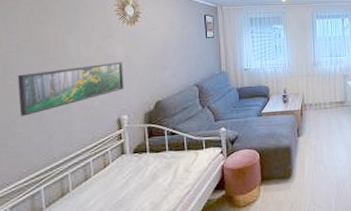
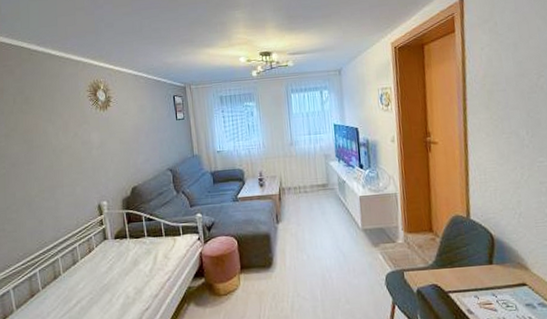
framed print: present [17,62,124,116] -> none [8,148,102,203]

